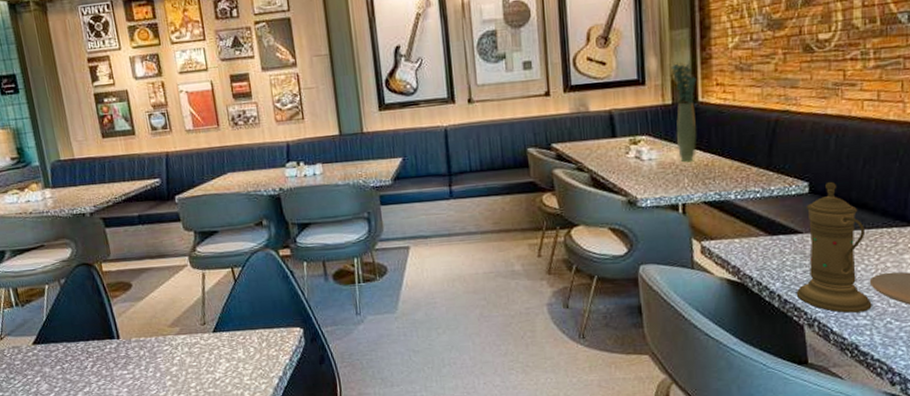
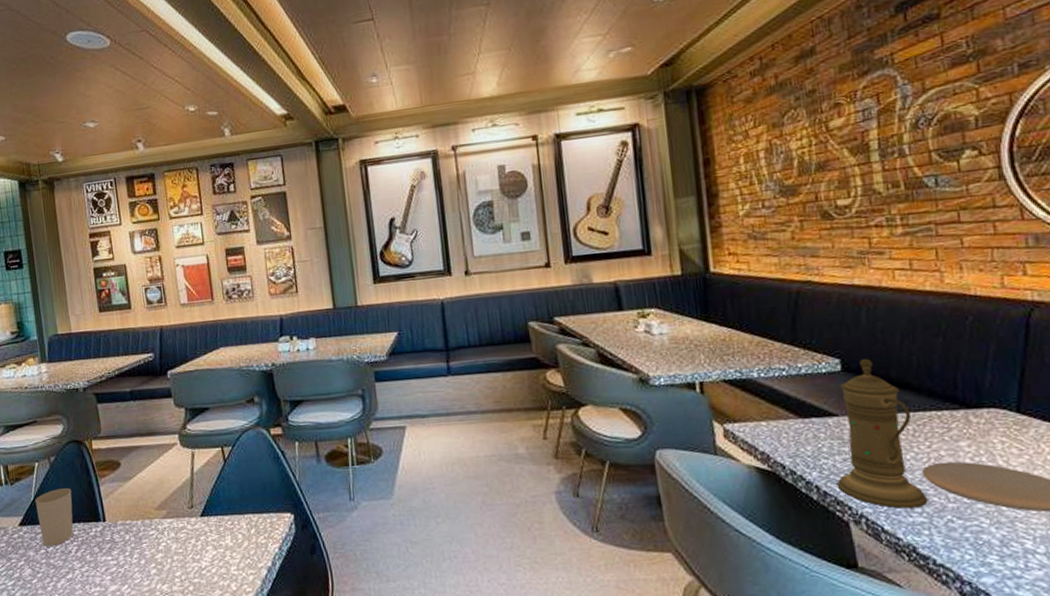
cup: none [47,308,88,363] -> present [35,487,73,546]
vase: present [671,60,697,163] -> none [678,229,711,337]

